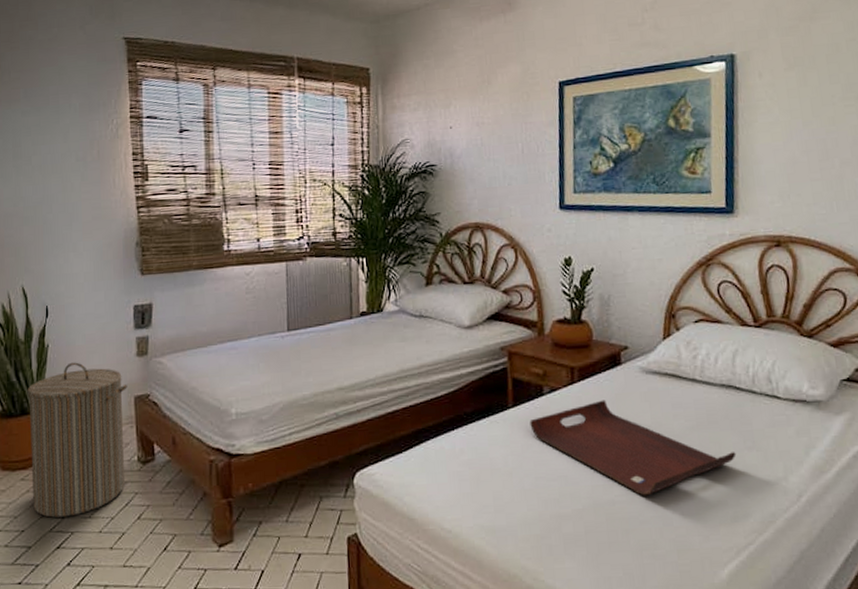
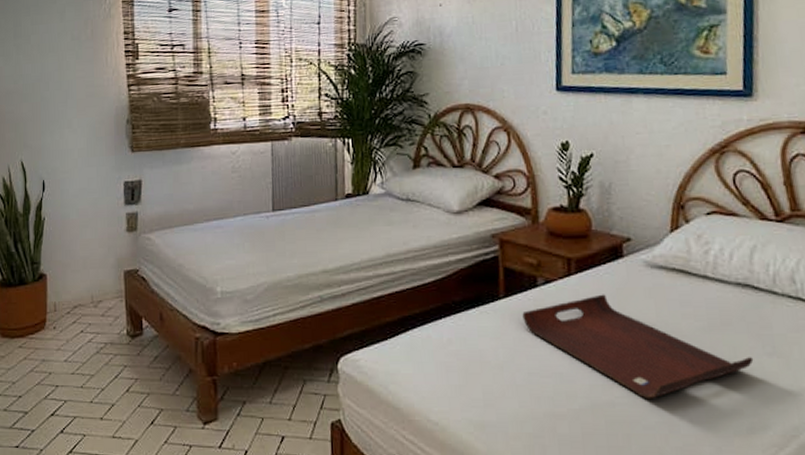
laundry hamper: present [27,362,127,518] -> none [25,235,118,385]

